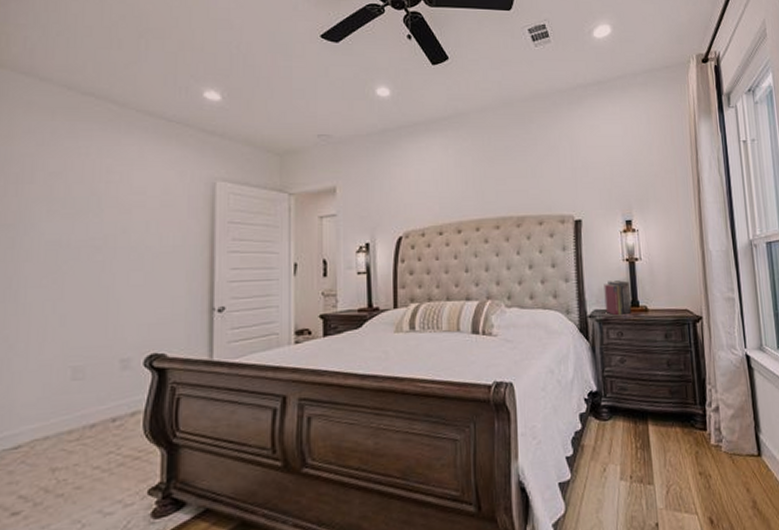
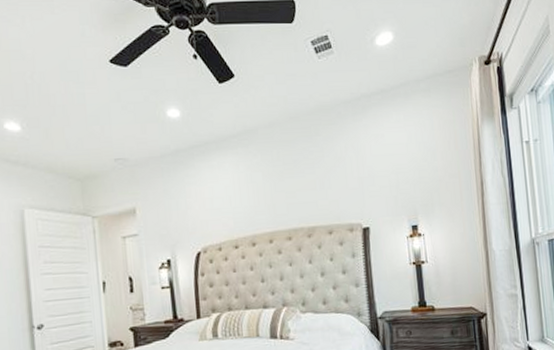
books: present [604,280,631,316] -> none [392,283,419,316]

